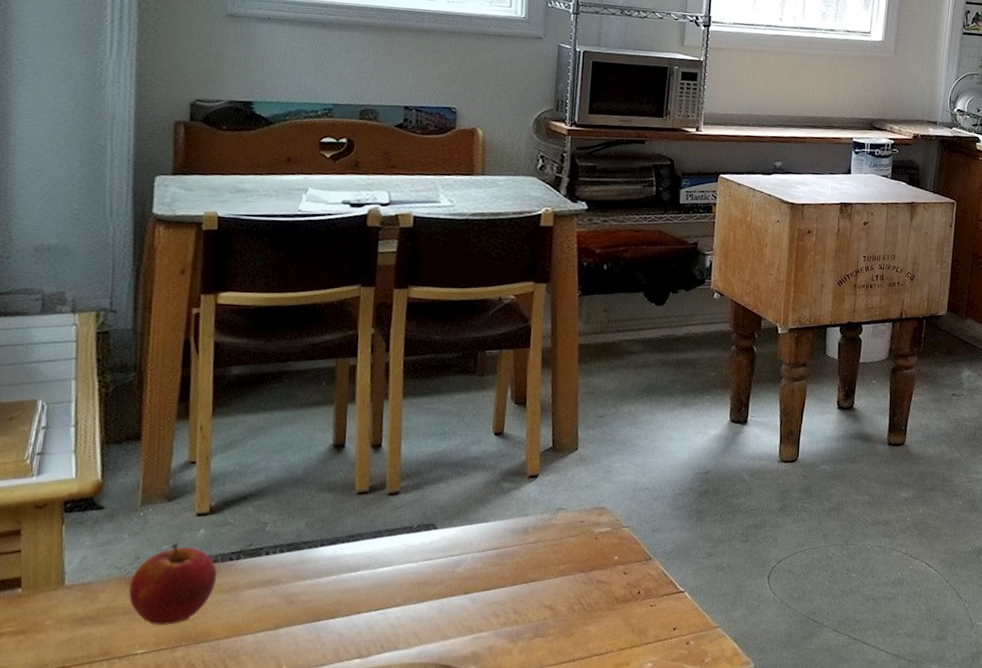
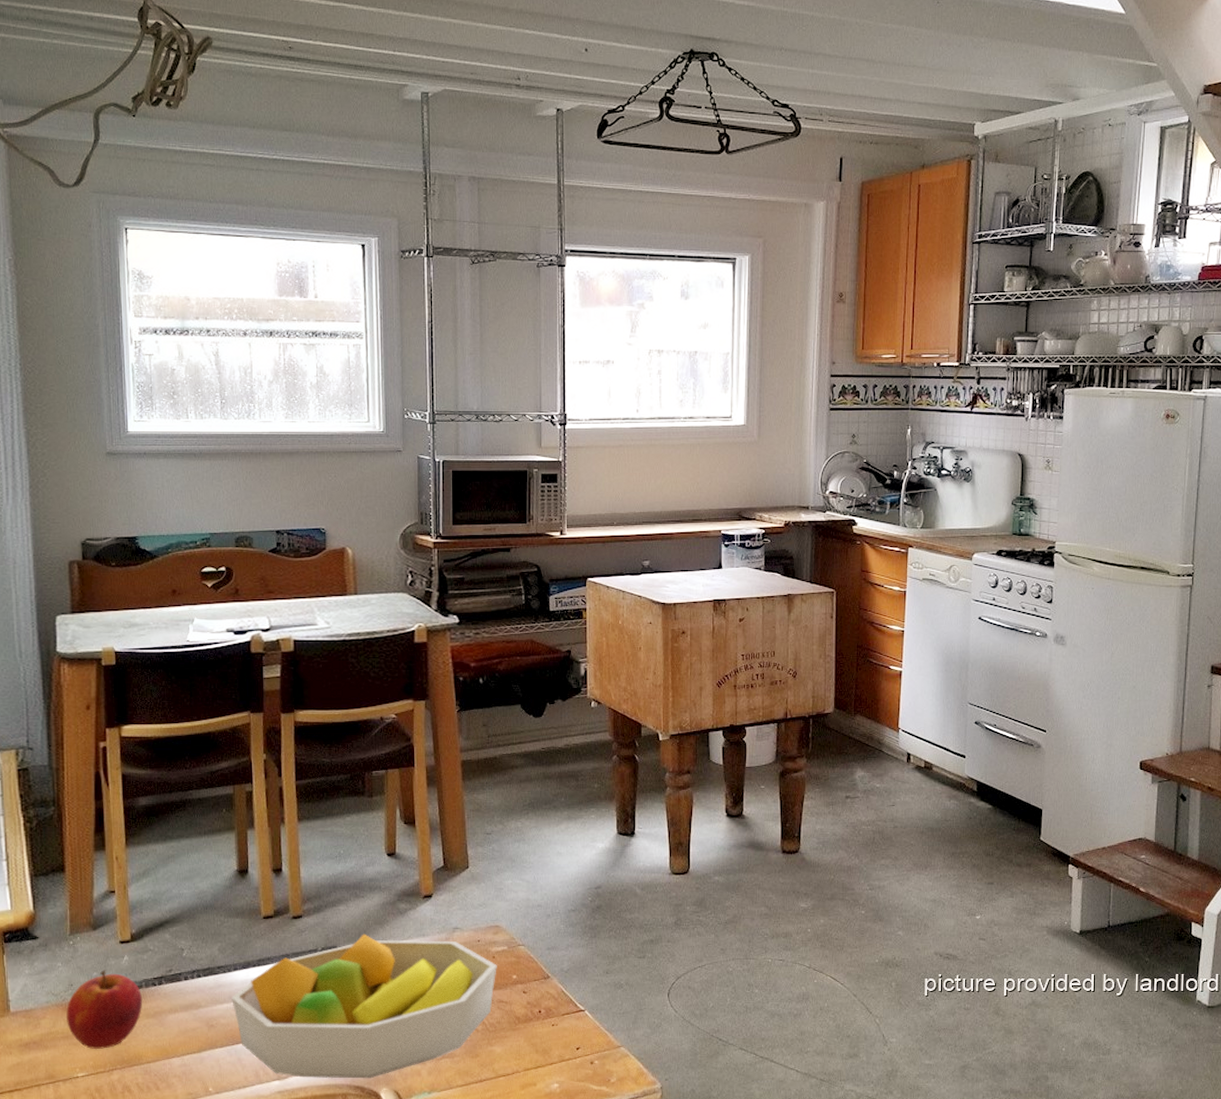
fruit bowl: none [315,512,599,657] -> present [231,934,497,1079]

